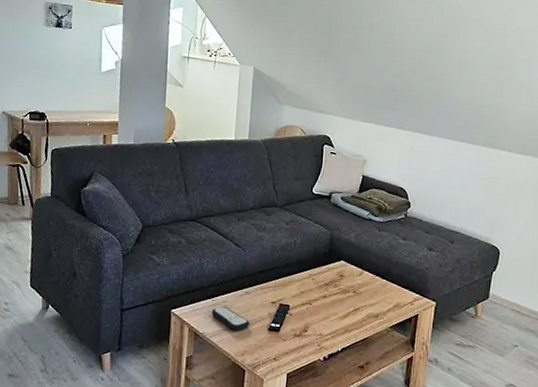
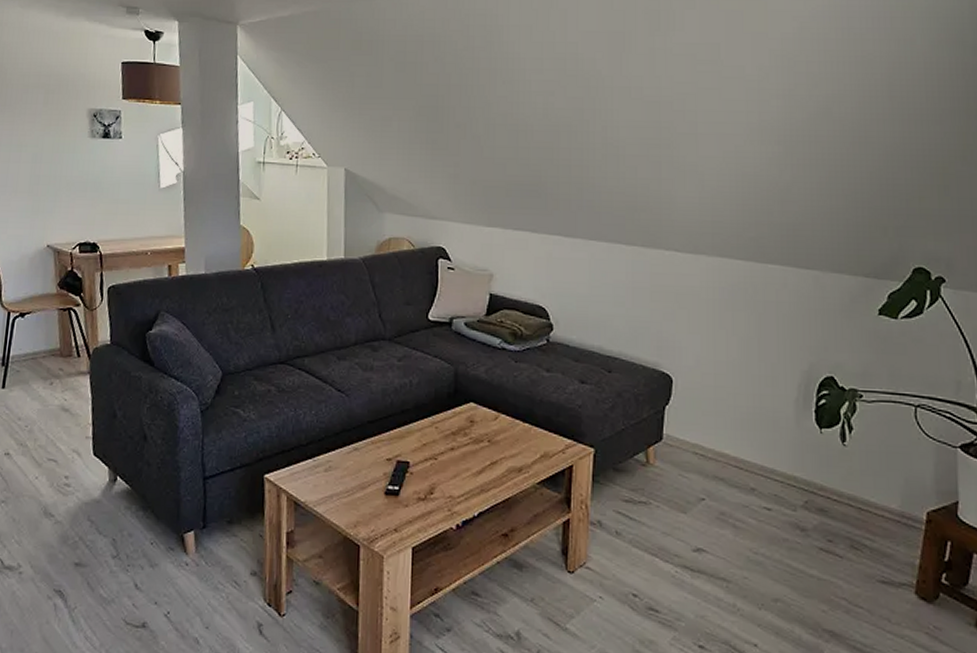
remote control: present [211,305,250,331] -> none [313,466,361,498]

